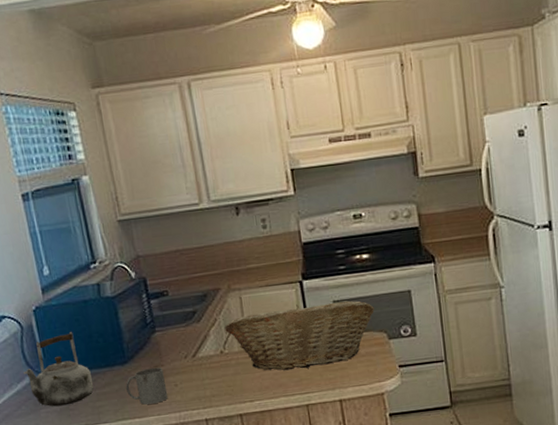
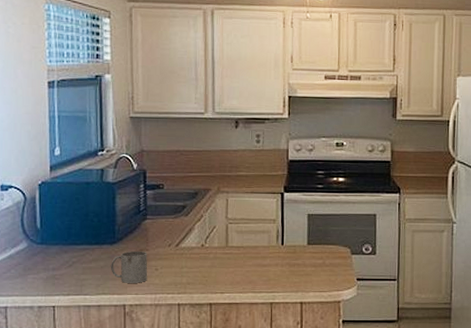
kettle: present [23,331,94,407] -> none [18,208,82,274]
fruit basket: present [225,300,374,371] -> none [209,212,343,270]

